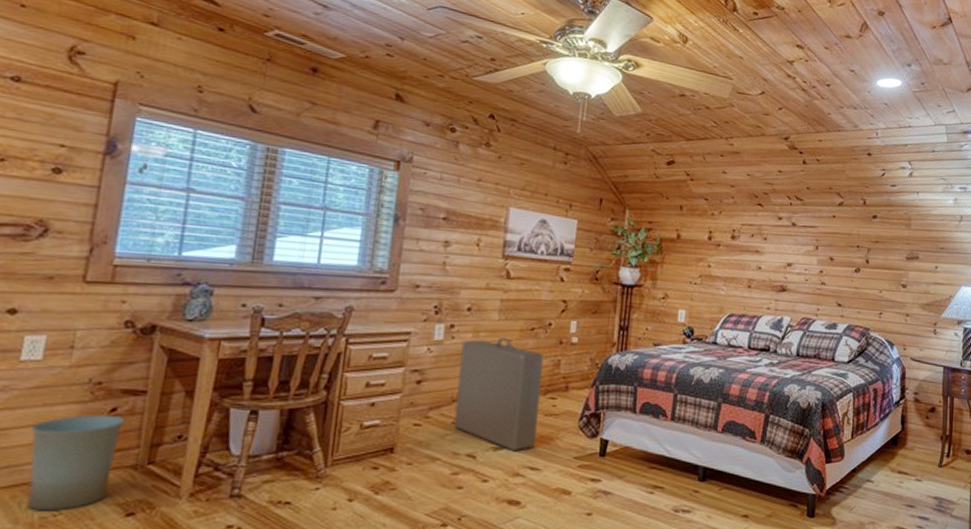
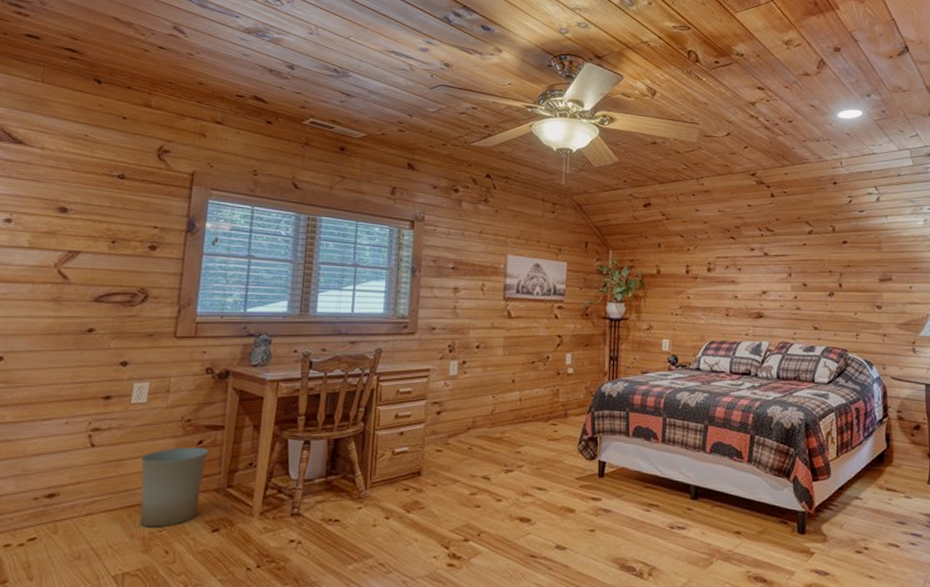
suitcase: present [453,336,544,452] -> none [469,370,544,474]

